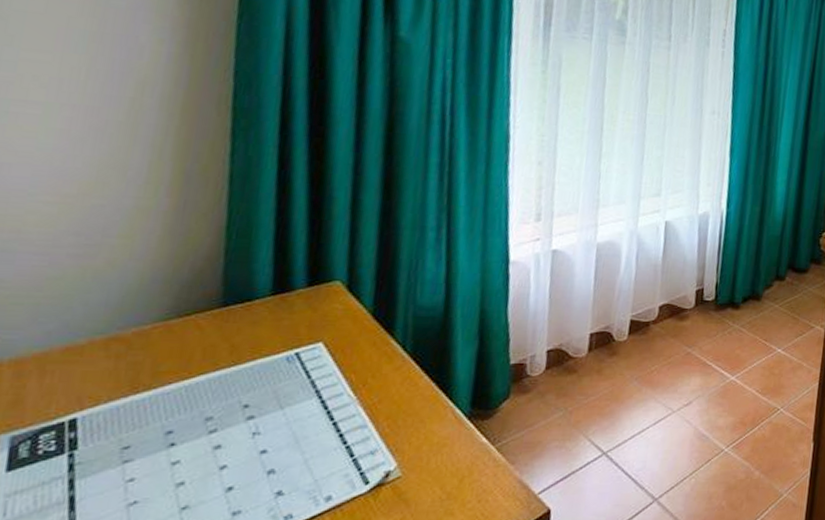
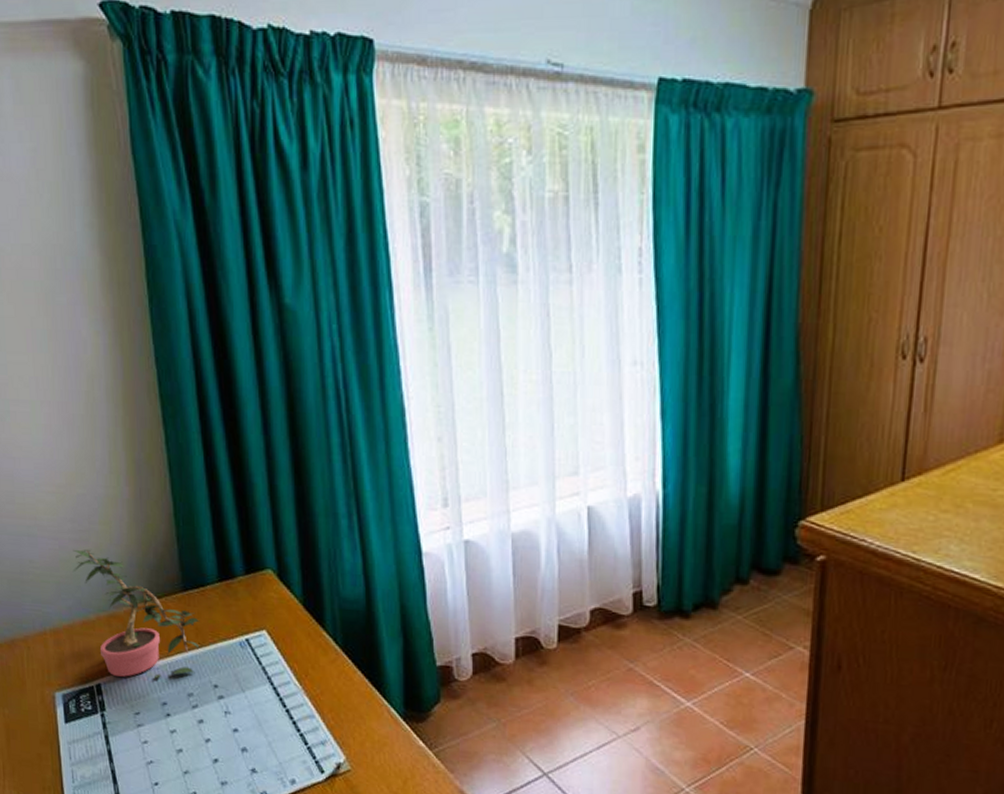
potted plant: none [66,265,239,407] -> present [73,549,200,679]

